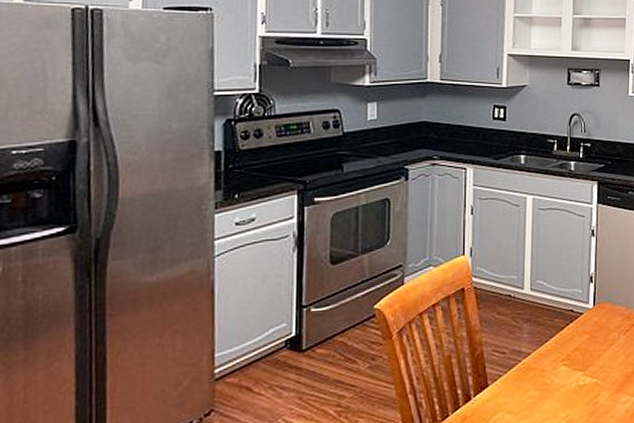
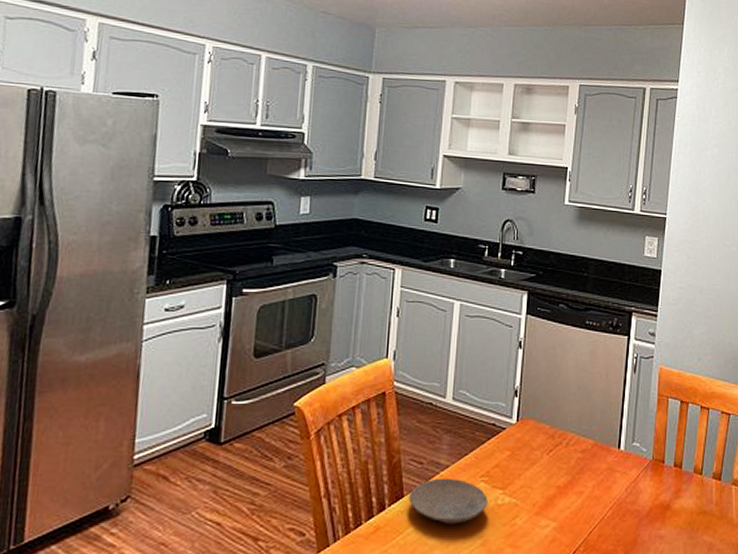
plate: none [493,364,570,409] -> present [409,478,488,525]

